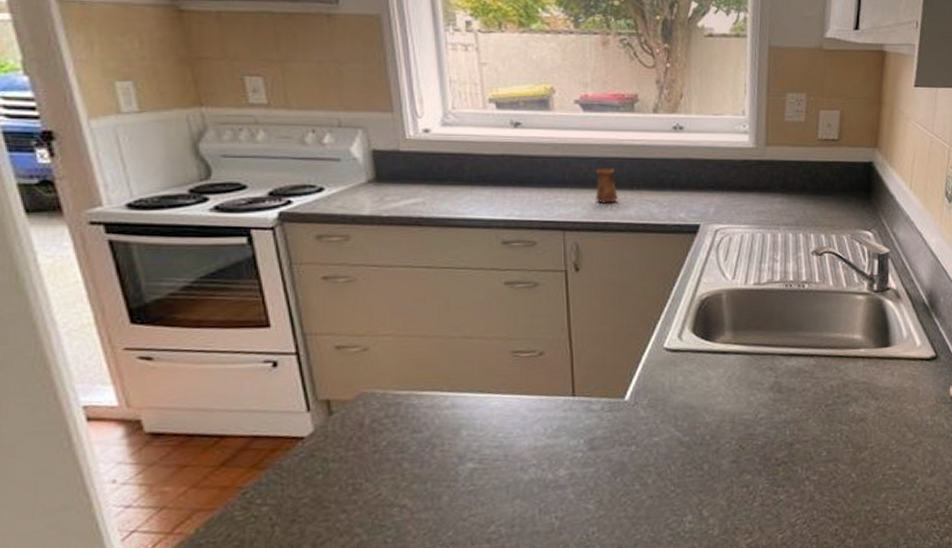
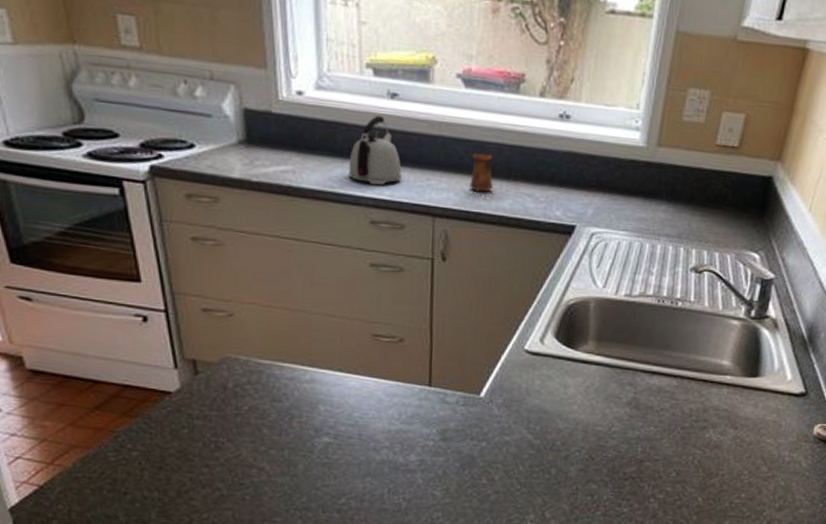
kettle: none [477,144,531,207] -> present [348,116,403,185]

